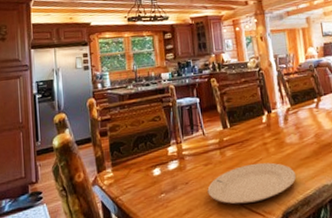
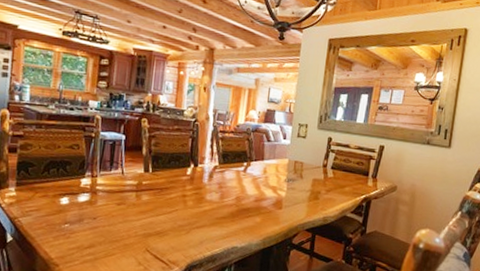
plate: present [207,162,297,204] -> none [115,212,209,251]

